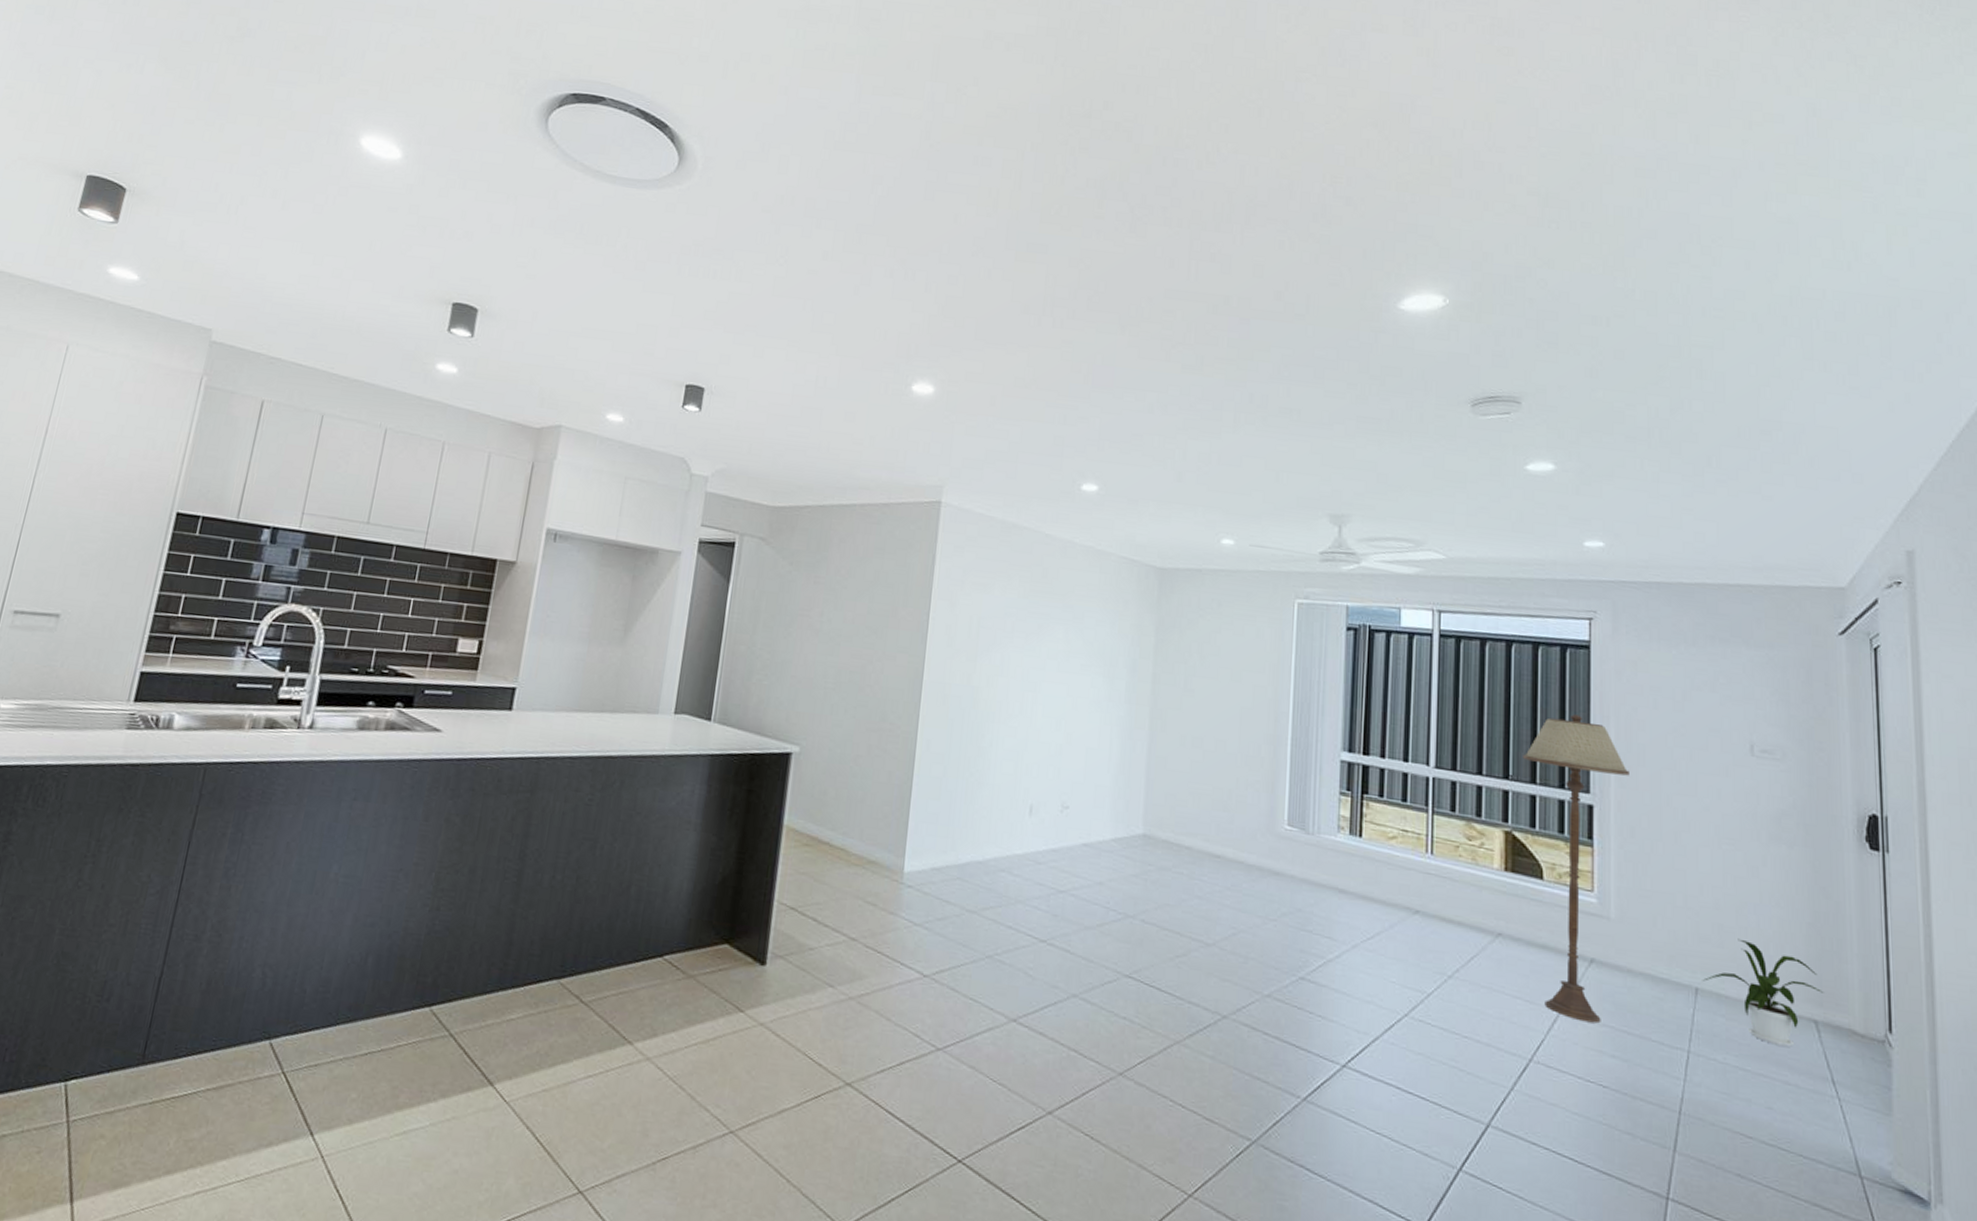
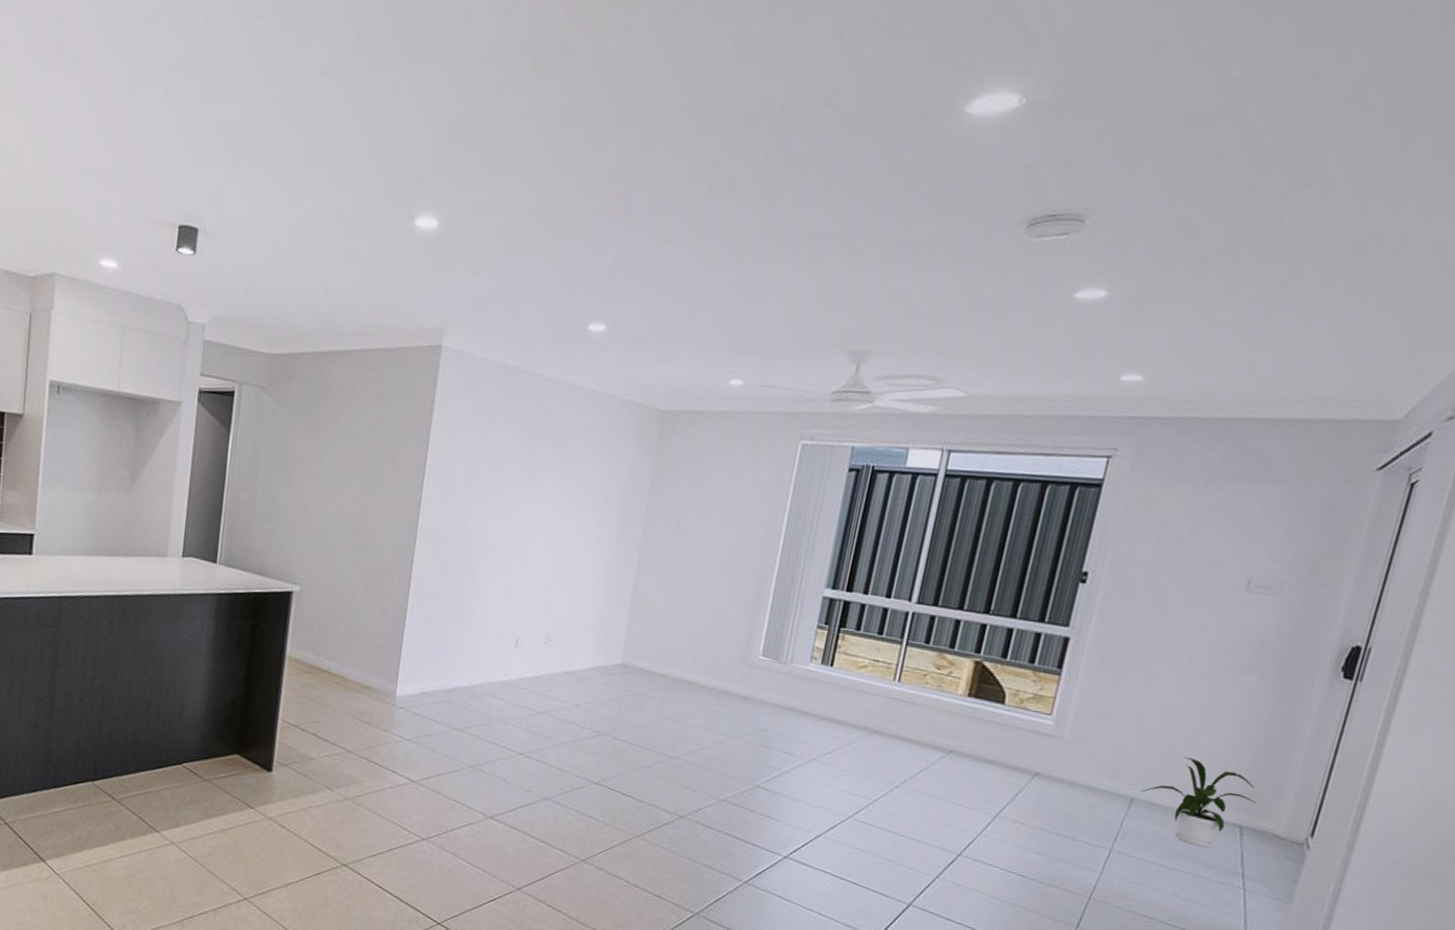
floor lamp: present [1523,714,1629,1024] -> none [982,552,1114,826]

